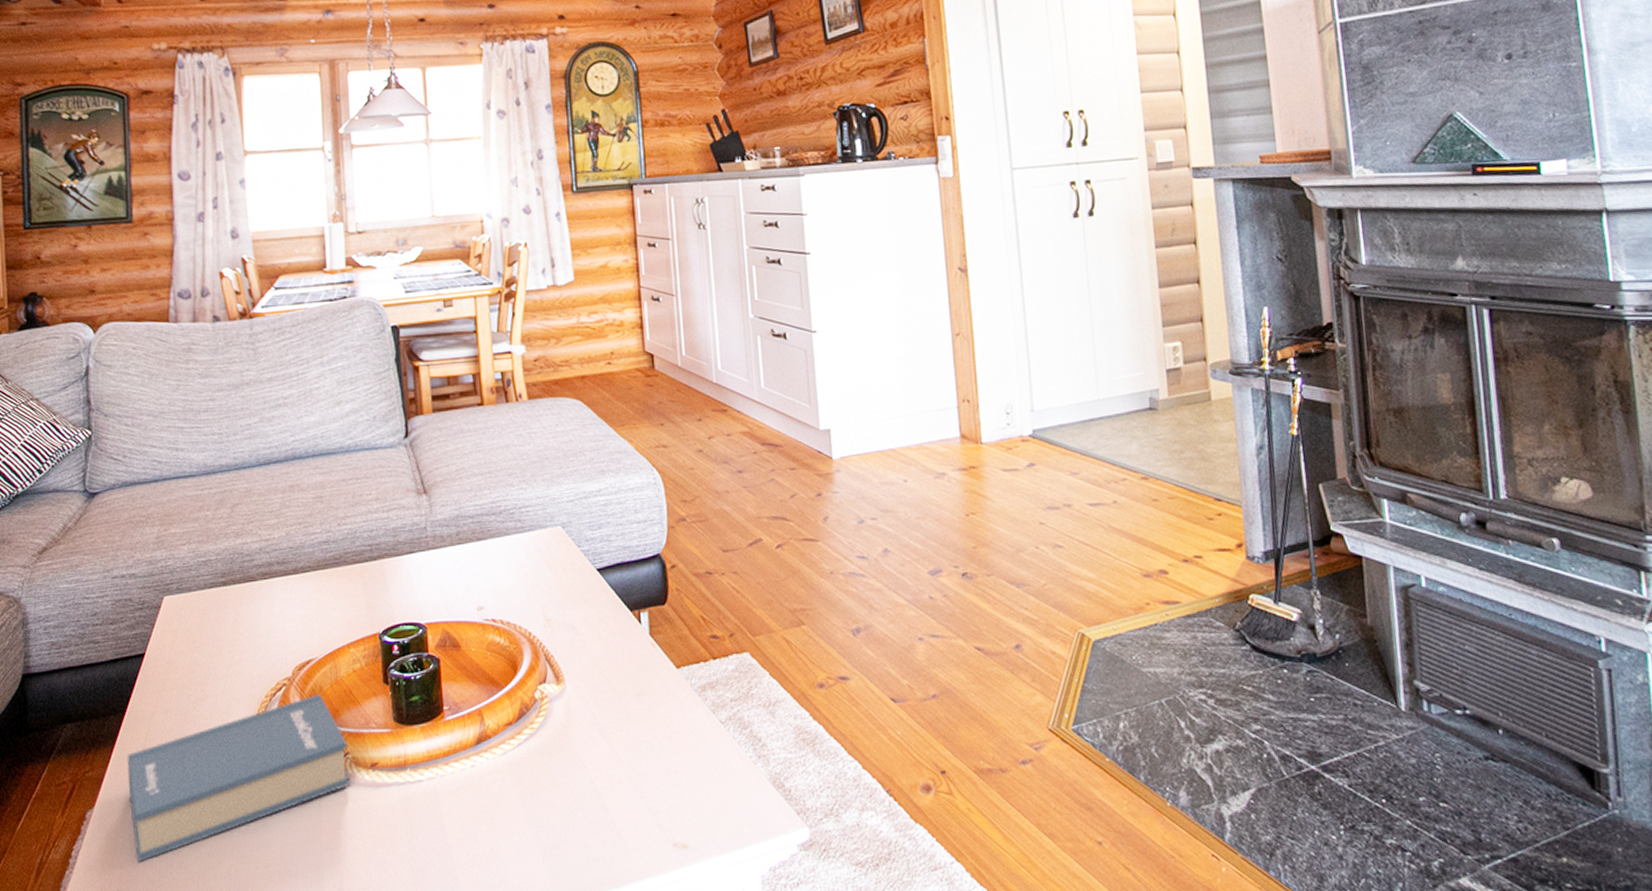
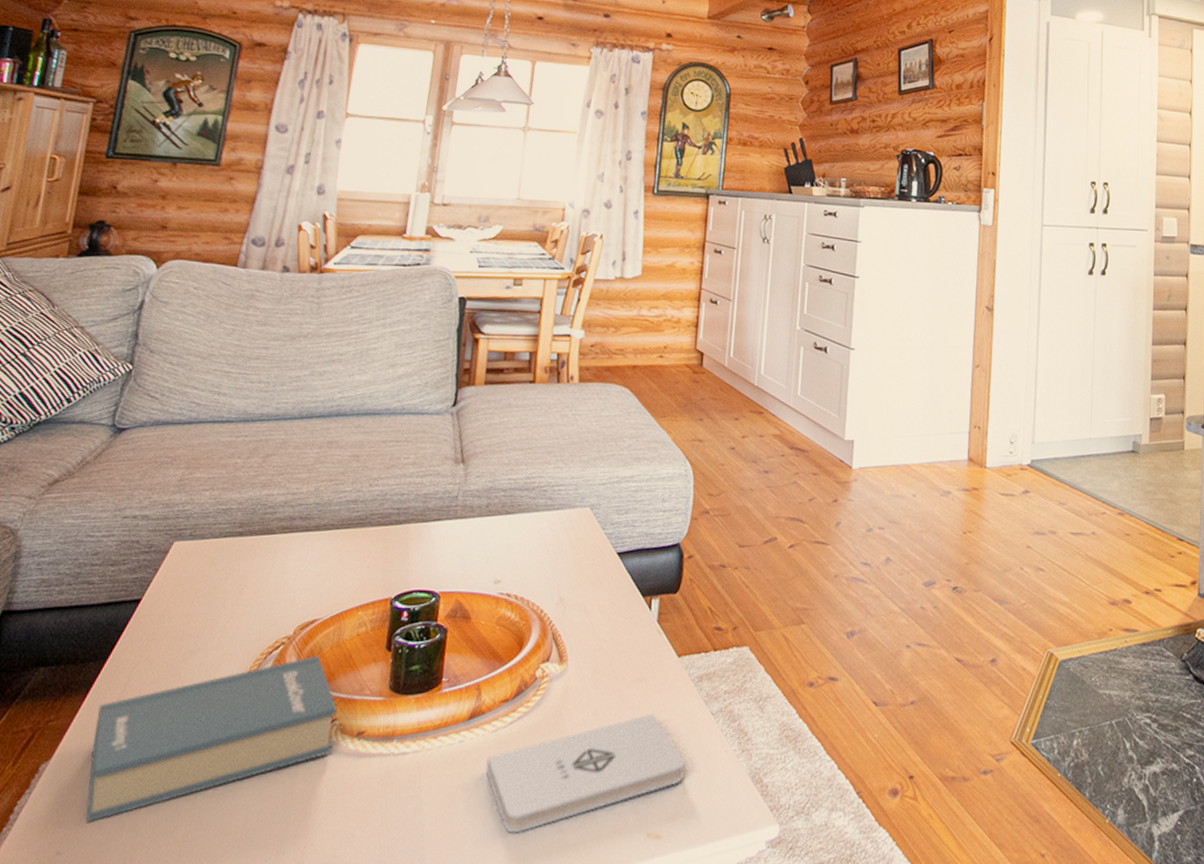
notepad: none [501,726,702,851] -> present [485,713,686,834]

